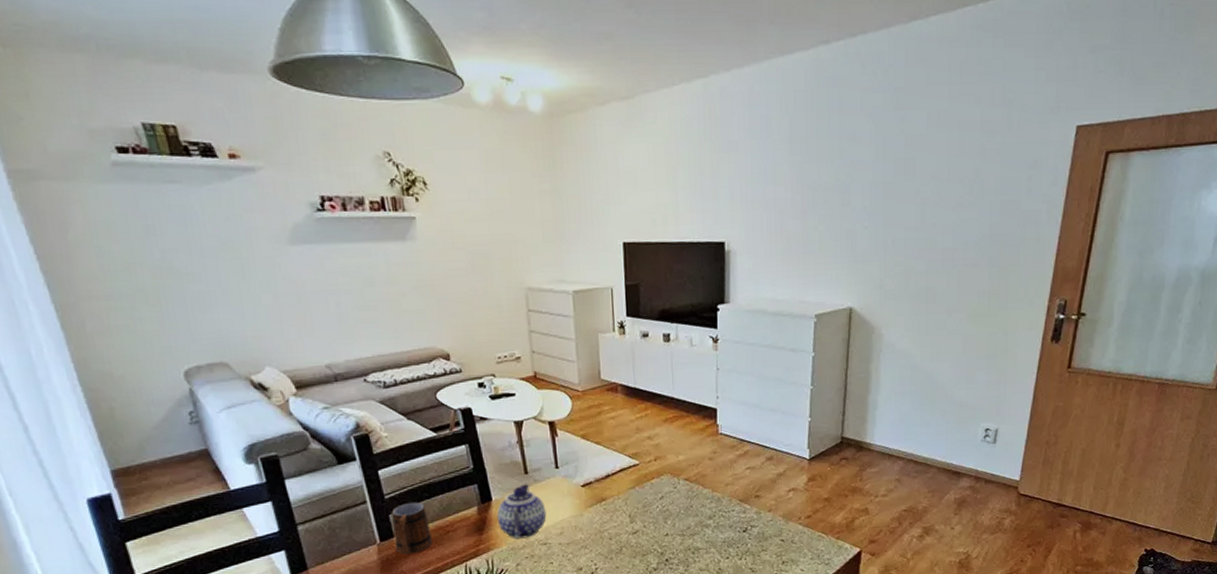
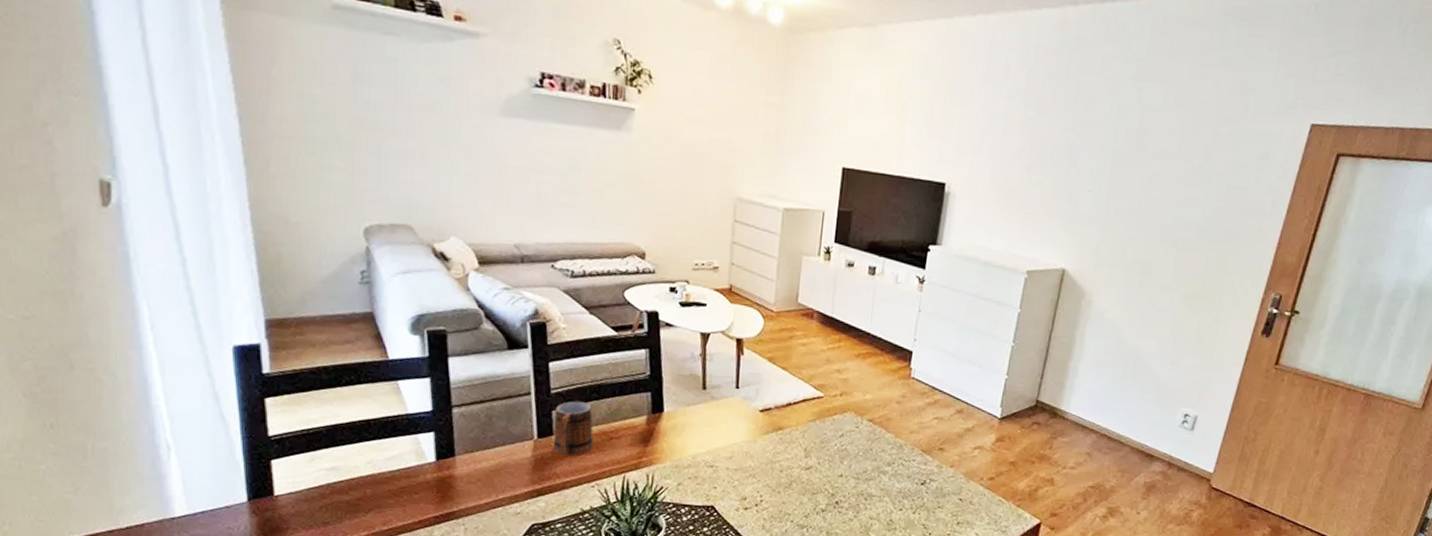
teapot: present [496,483,547,539] -> none [665,398,719,458]

